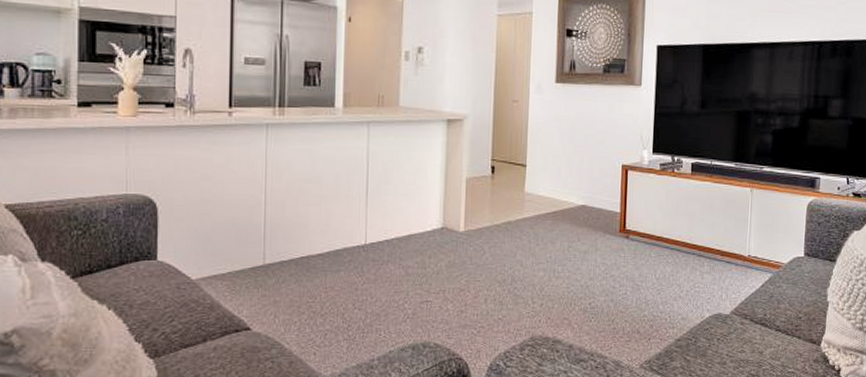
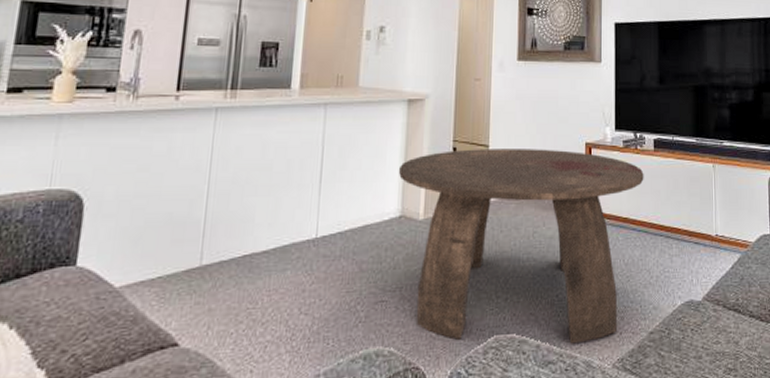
coffee table: none [439,168,680,346] -> present [398,149,644,344]

